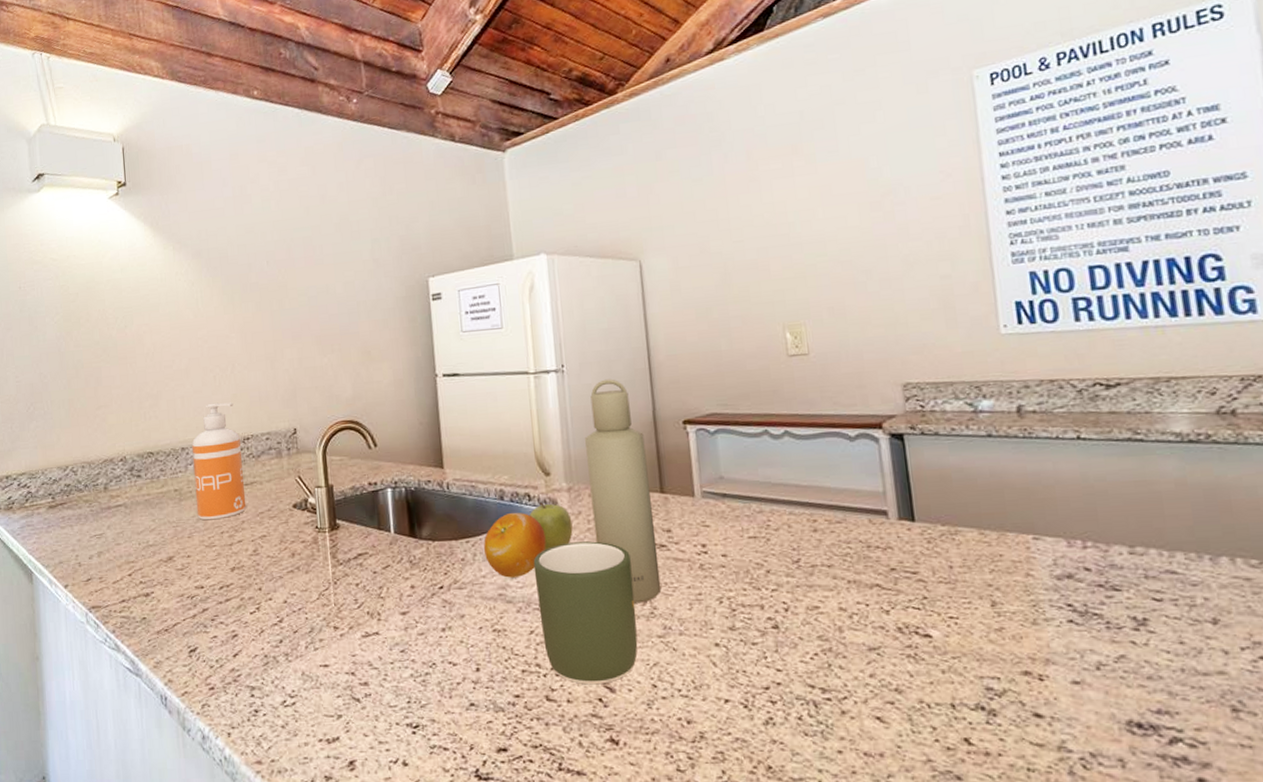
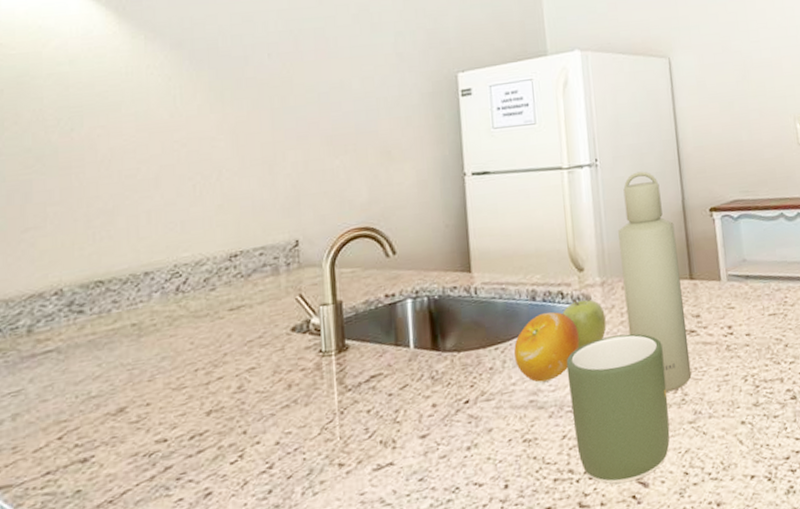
soap dispenser: present [191,402,247,521] -> none [159,215,231,358]

